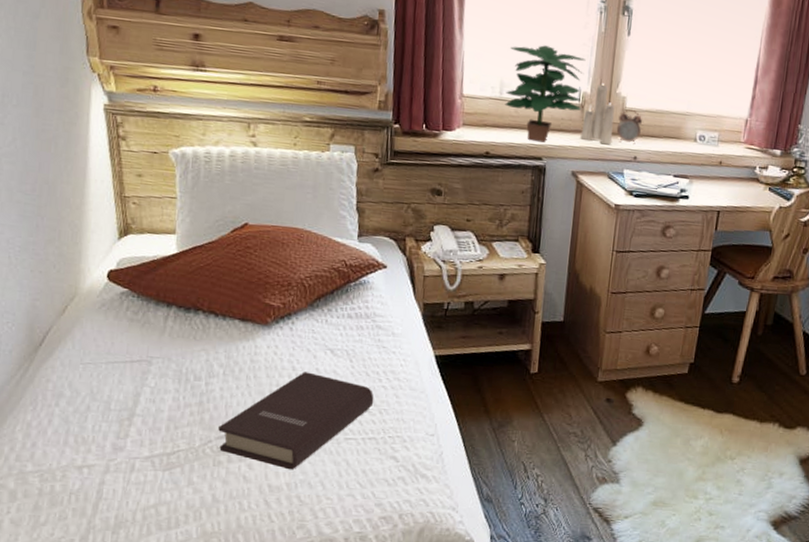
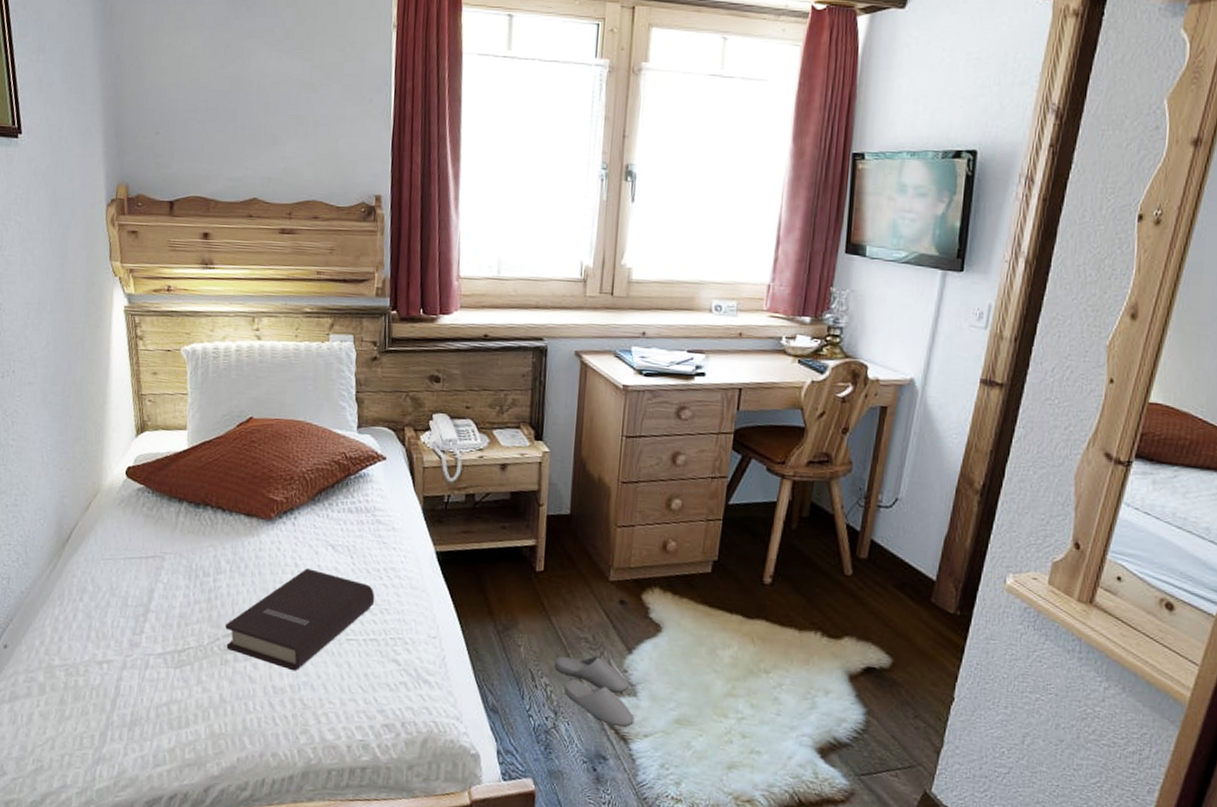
potted plant: present [505,45,586,143] -> none [503,219,587,322]
slippers: none [546,449,617,511] -> present [555,656,635,728]
candle: present [580,83,615,145] -> none [583,255,620,321]
alarm clock: present [616,109,643,144] -> none [622,282,651,319]

